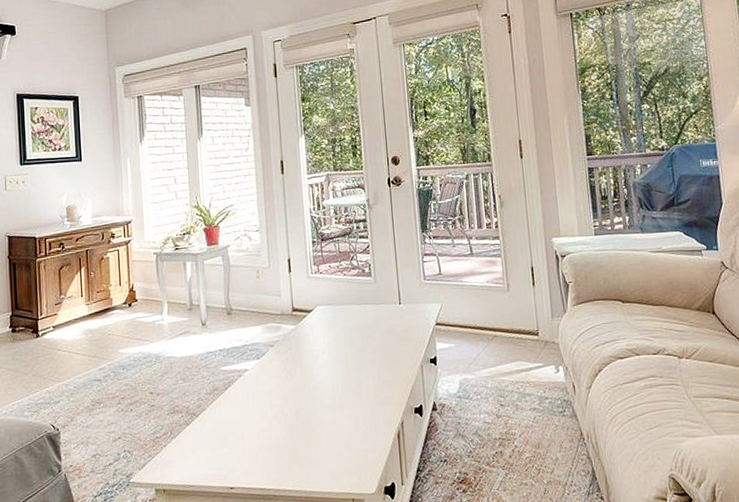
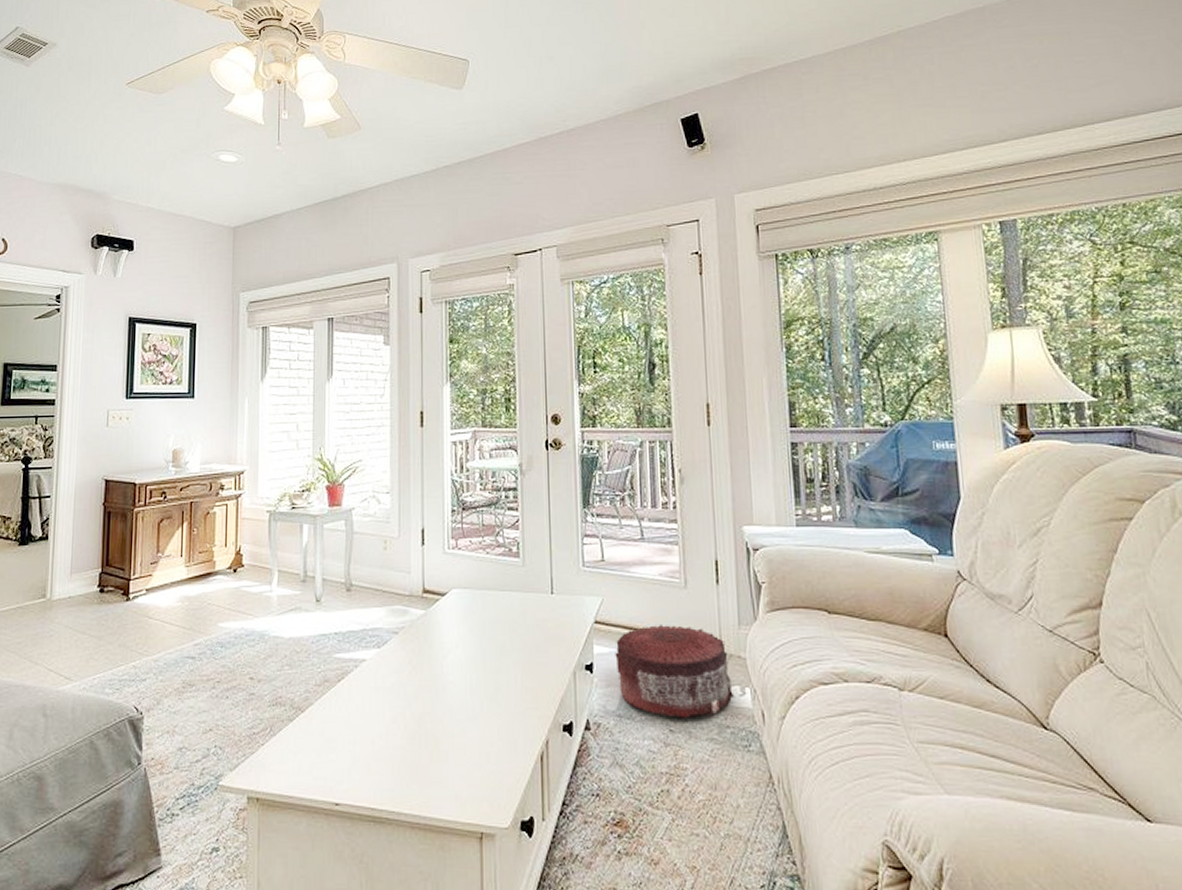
pouf: none [454,321,551,395] -> present [615,623,735,718]

